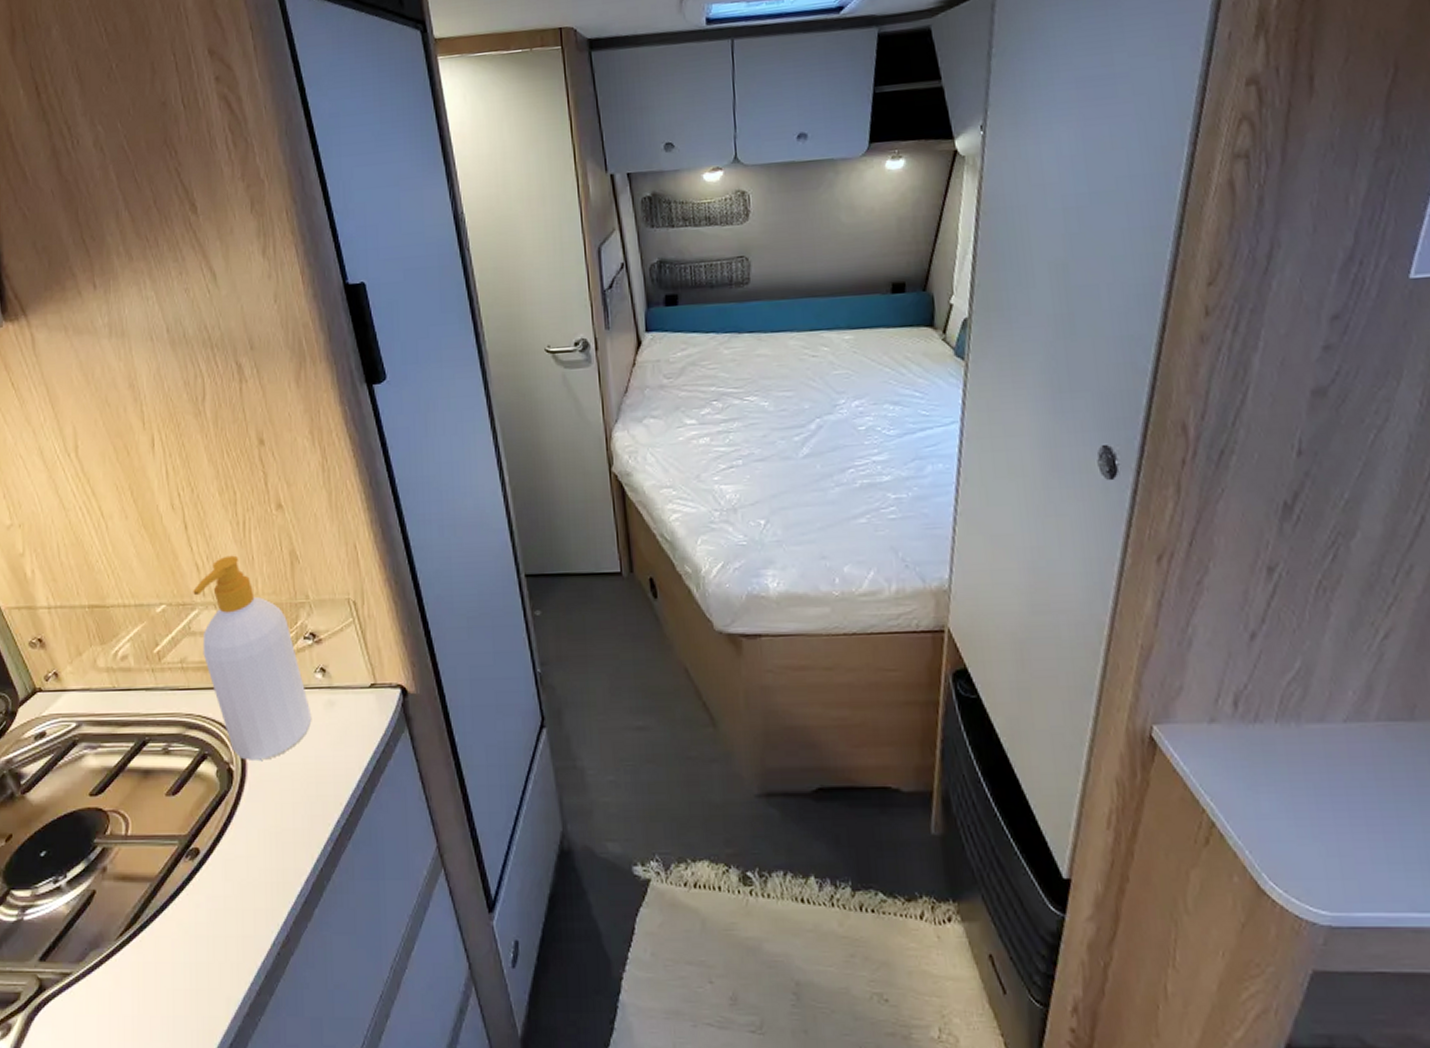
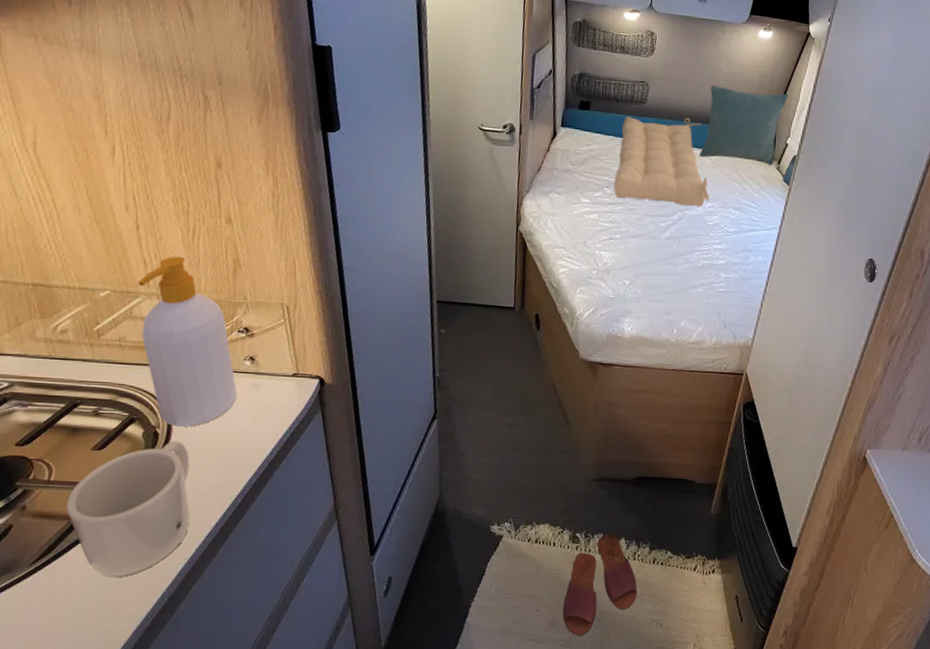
mug: none [147,778,278,952] -> present [66,441,191,578]
seat cushion: none [722,293,856,413] -> present [613,116,710,208]
slippers: none [744,870,845,1018] -> present [562,533,638,636]
pillow: none [830,238,942,341] -> present [699,84,788,165]

